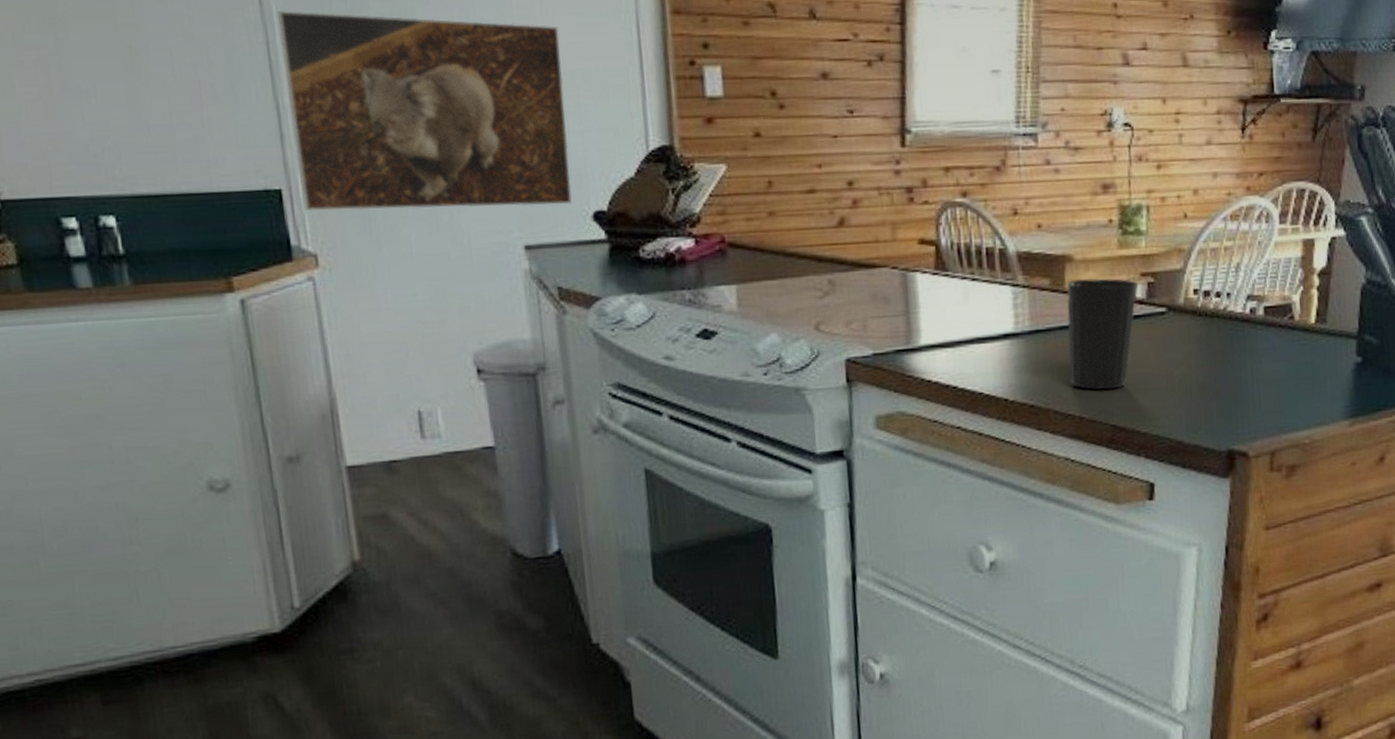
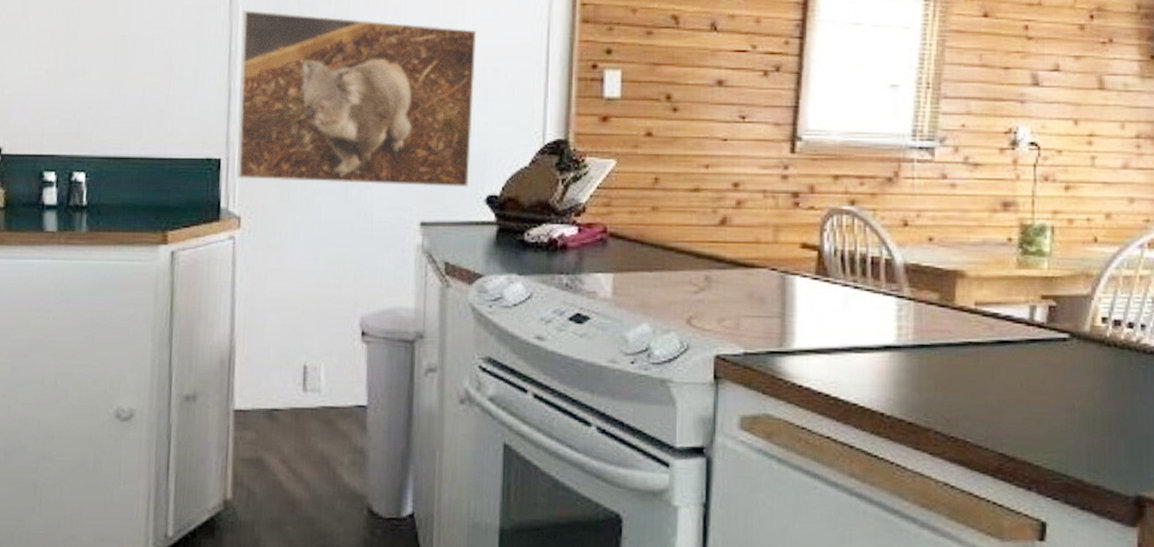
cup: present [1066,278,1137,390] -> none [954,295,1036,415]

